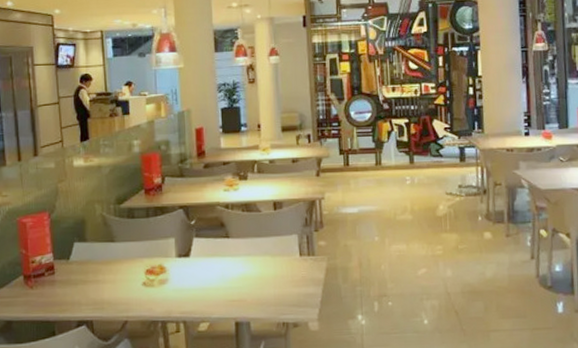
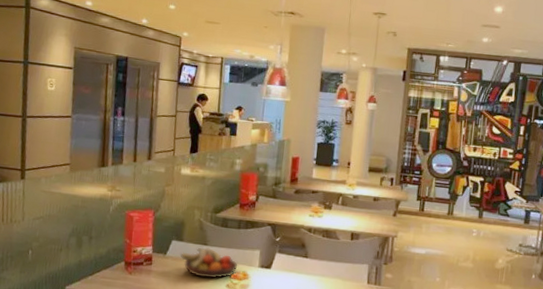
fruit bowl: none [86,243,153,279] -> present [181,247,238,279]

